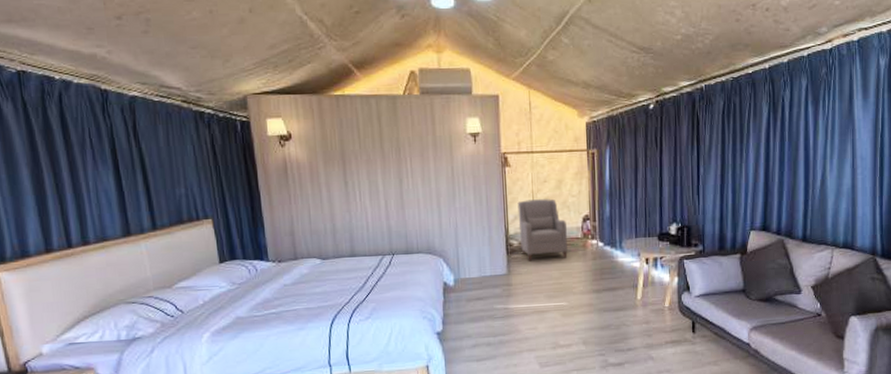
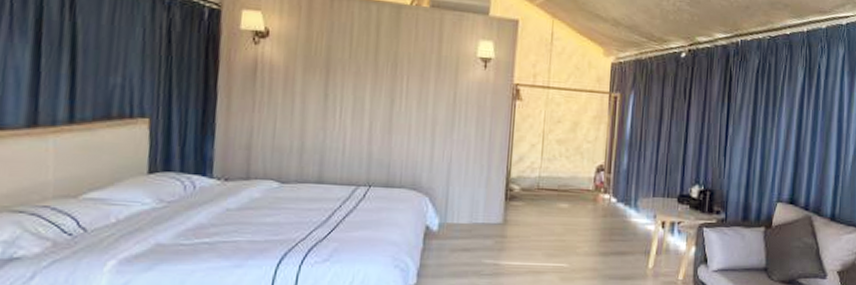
chair: present [517,199,568,261] -> none [522,140,578,212]

